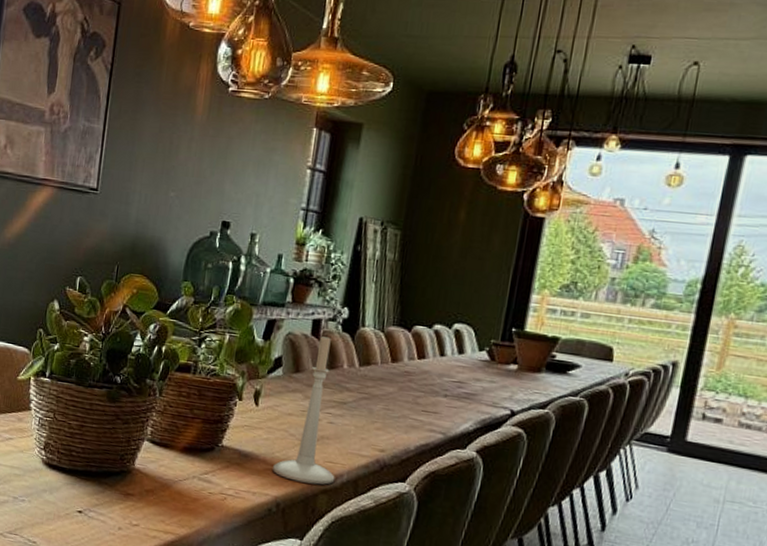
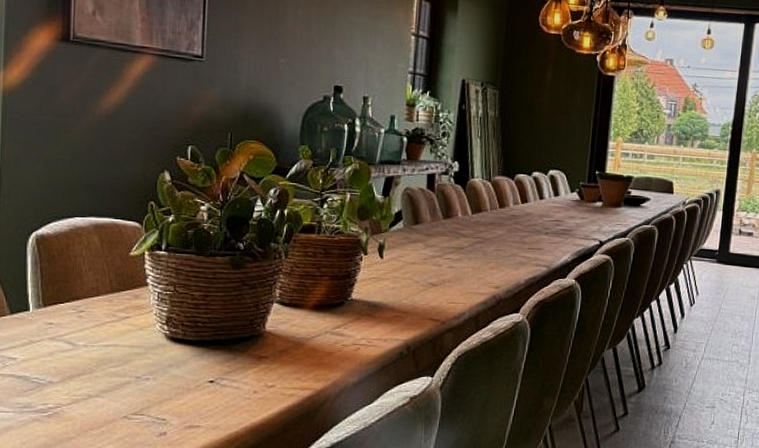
candlestick: present [273,335,335,485] -> none [401,188,458,325]

